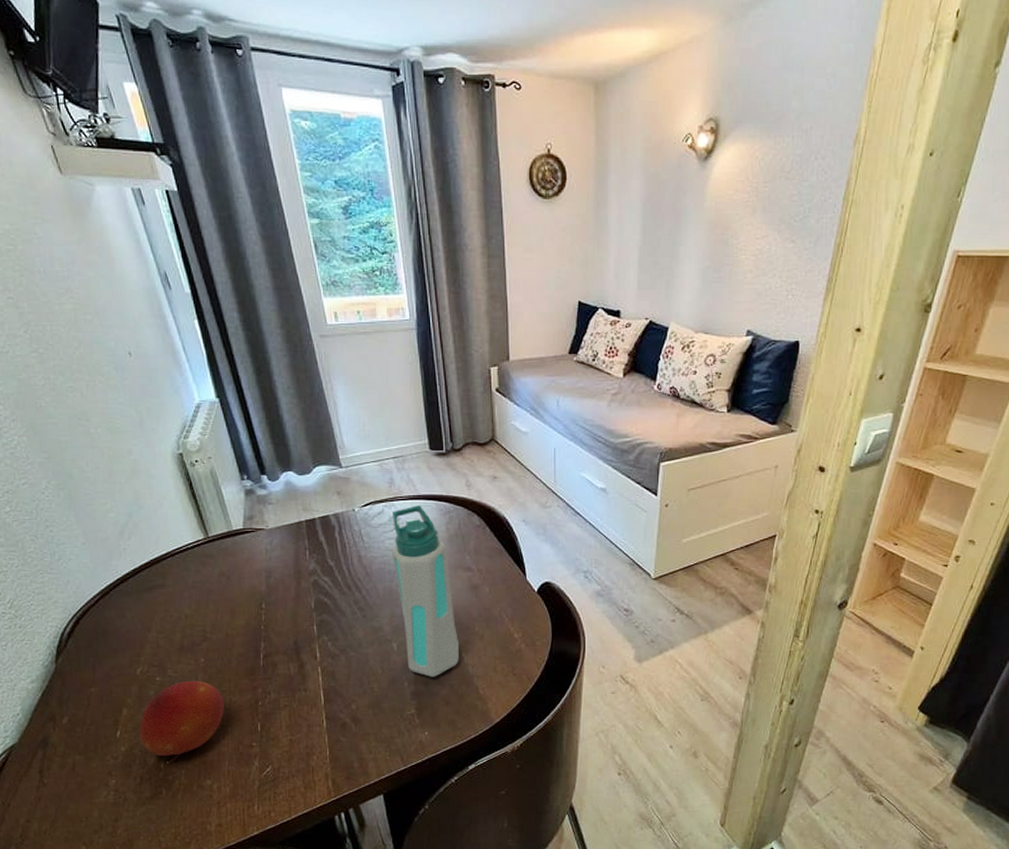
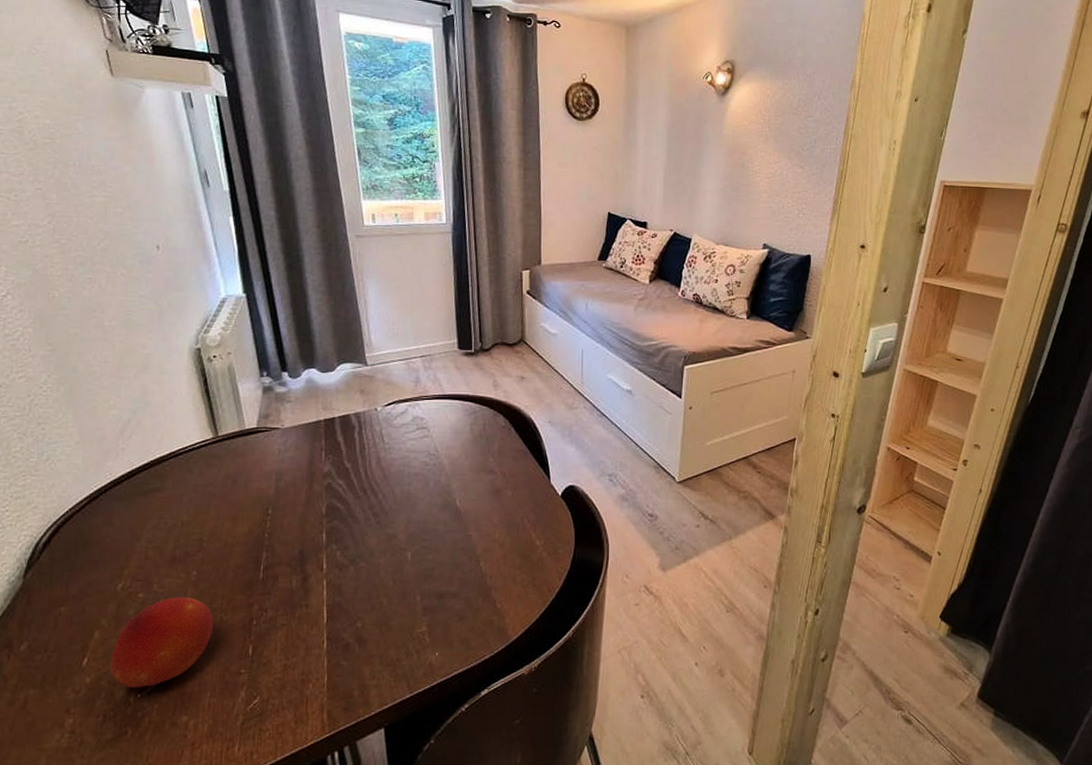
water bottle: present [391,505,459,677] -> none [412,405,477,589]

